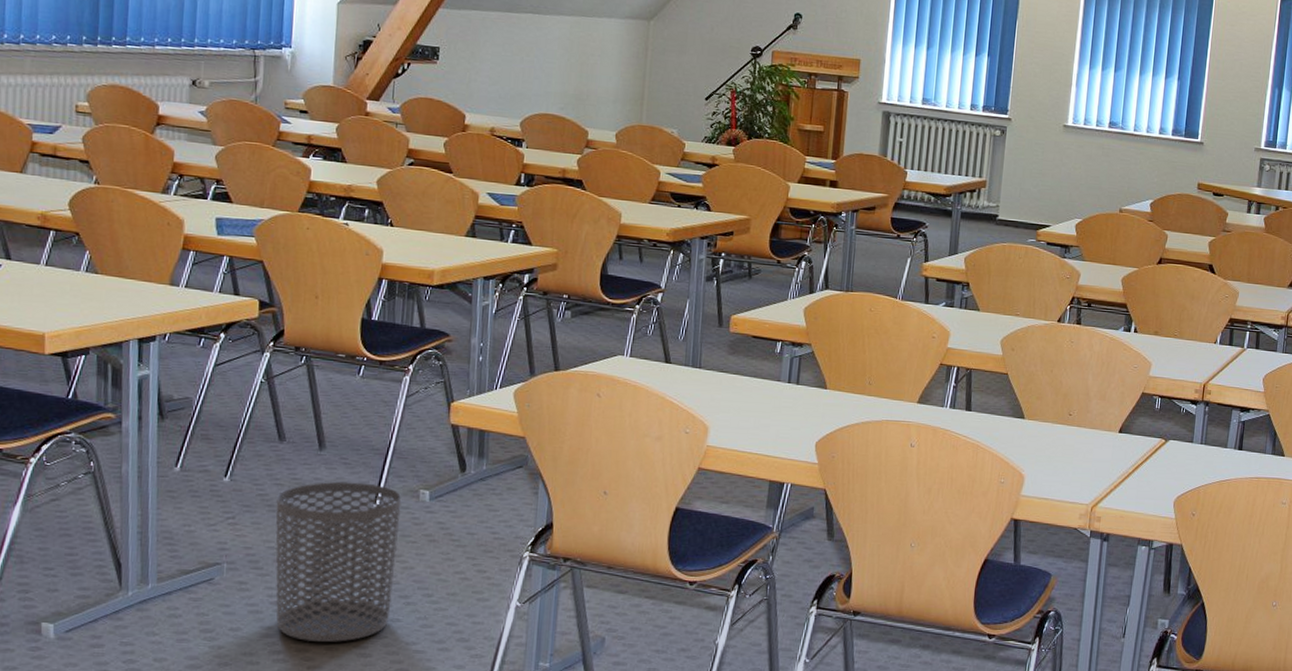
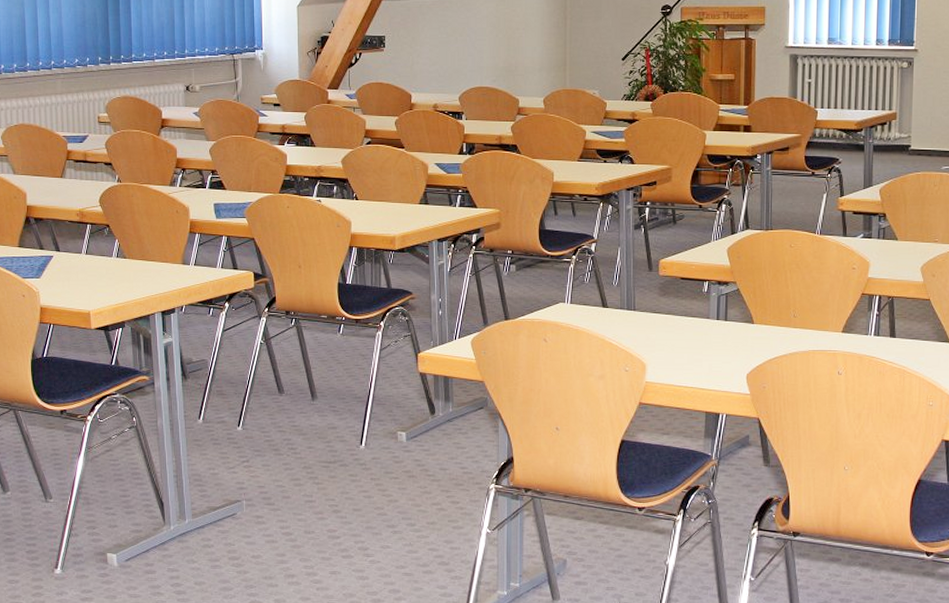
waste bin: present [275,481,402,642] -> none [281,427,383,567]

